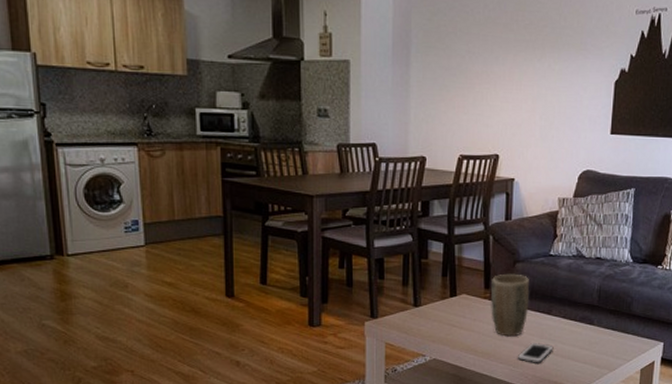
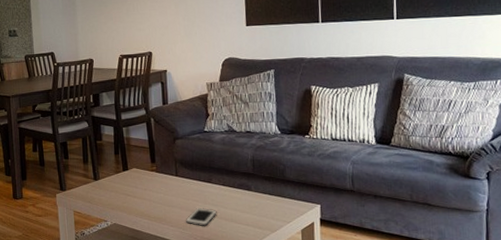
plant pot: present [490,273,530,337] -> none [156,149,191,203]

